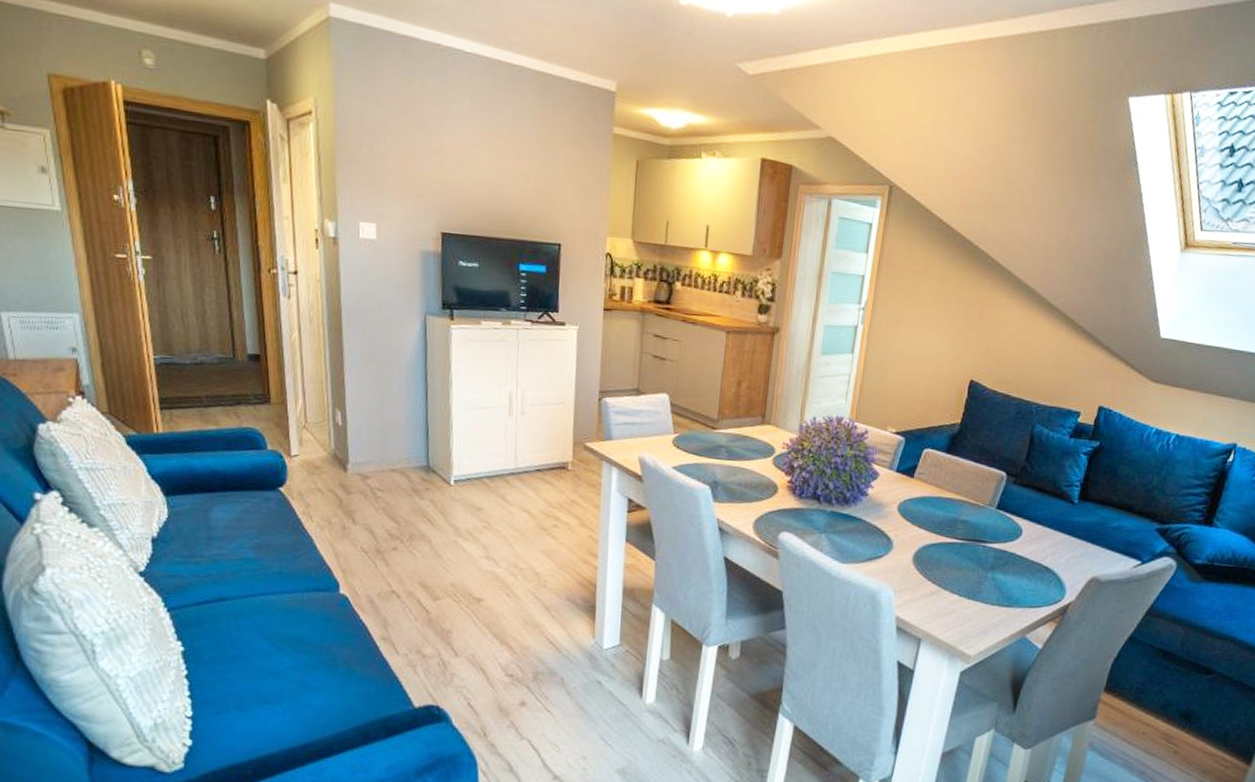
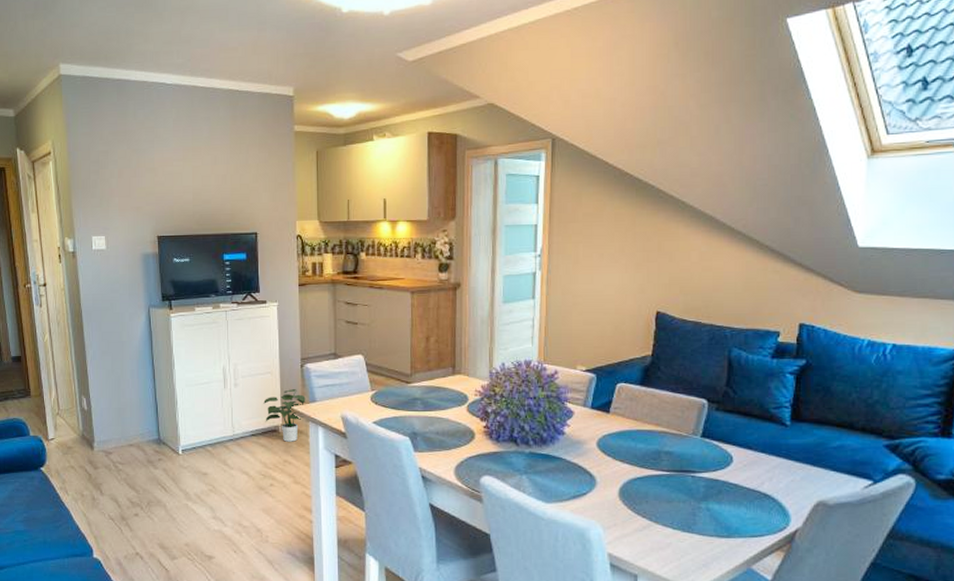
potted plant: none [553,424,601,481] -> present [263,389,306,442]

